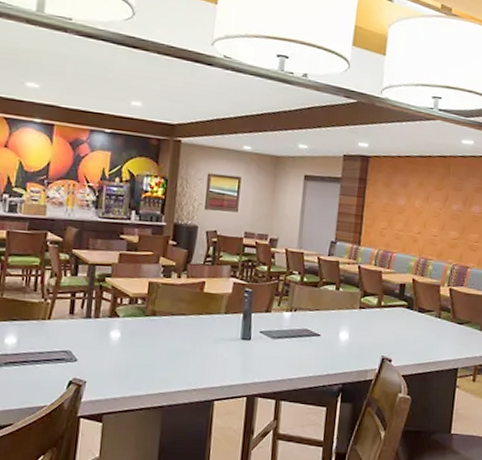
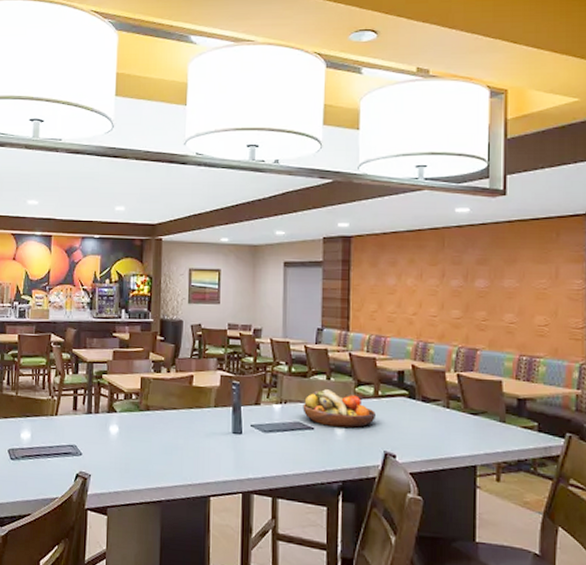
fruit bowl: none [311,299,377,335] -> present [303,389,376,428]

